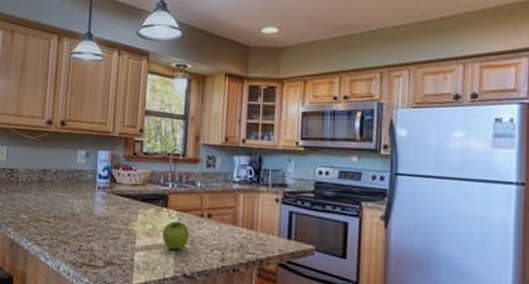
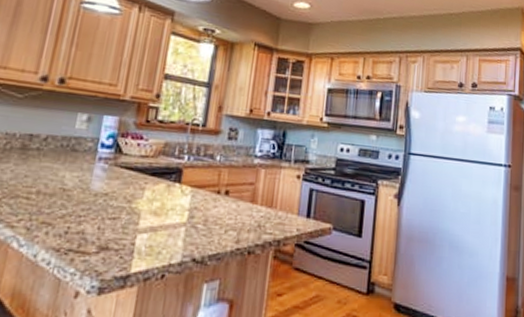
fruit: present [162,221,189,250] -> none [171,198,203,231]

